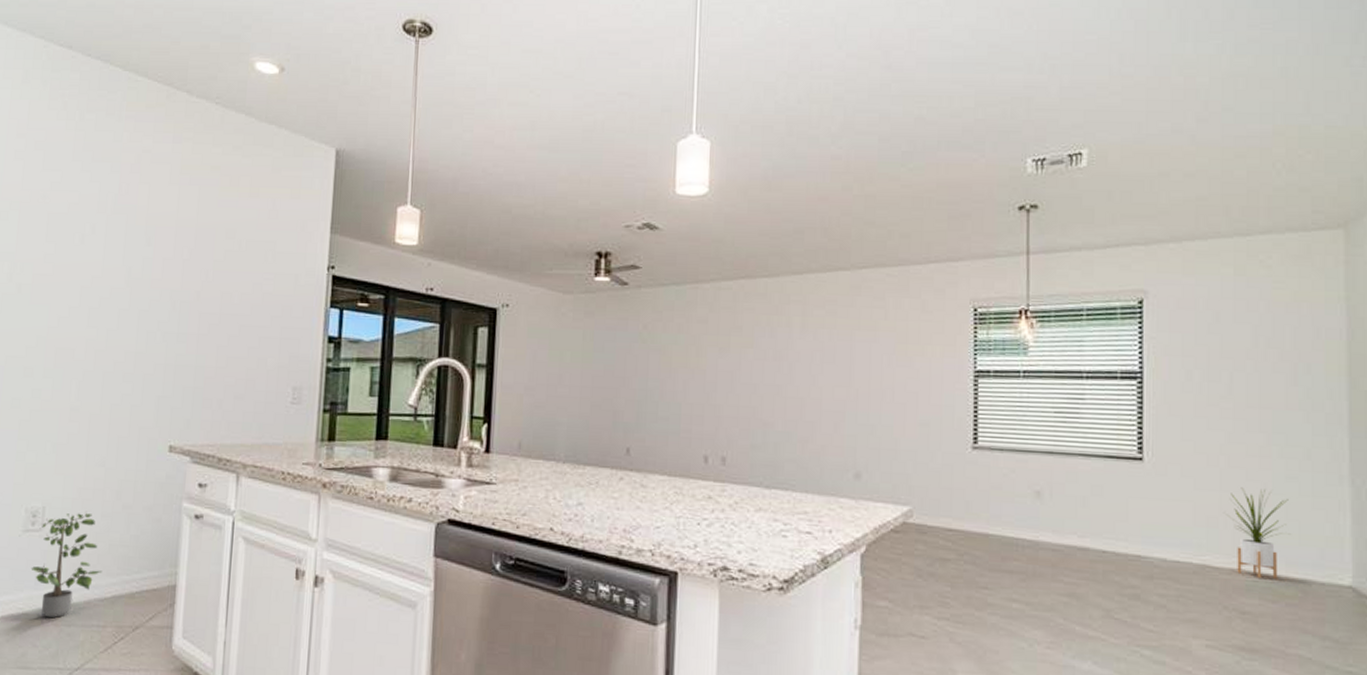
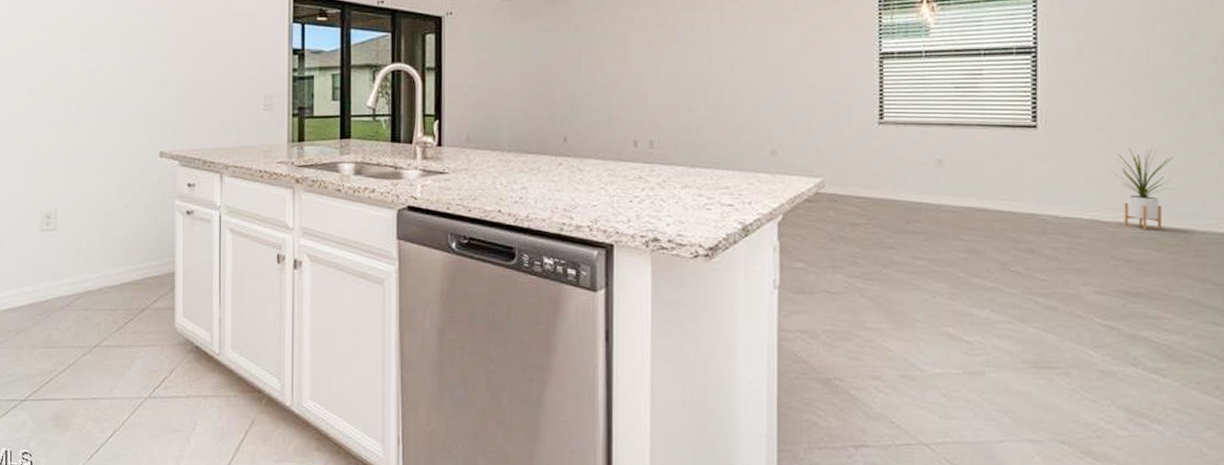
potted plant: present [31,512,103,618] -> none [49,212,110,304]

